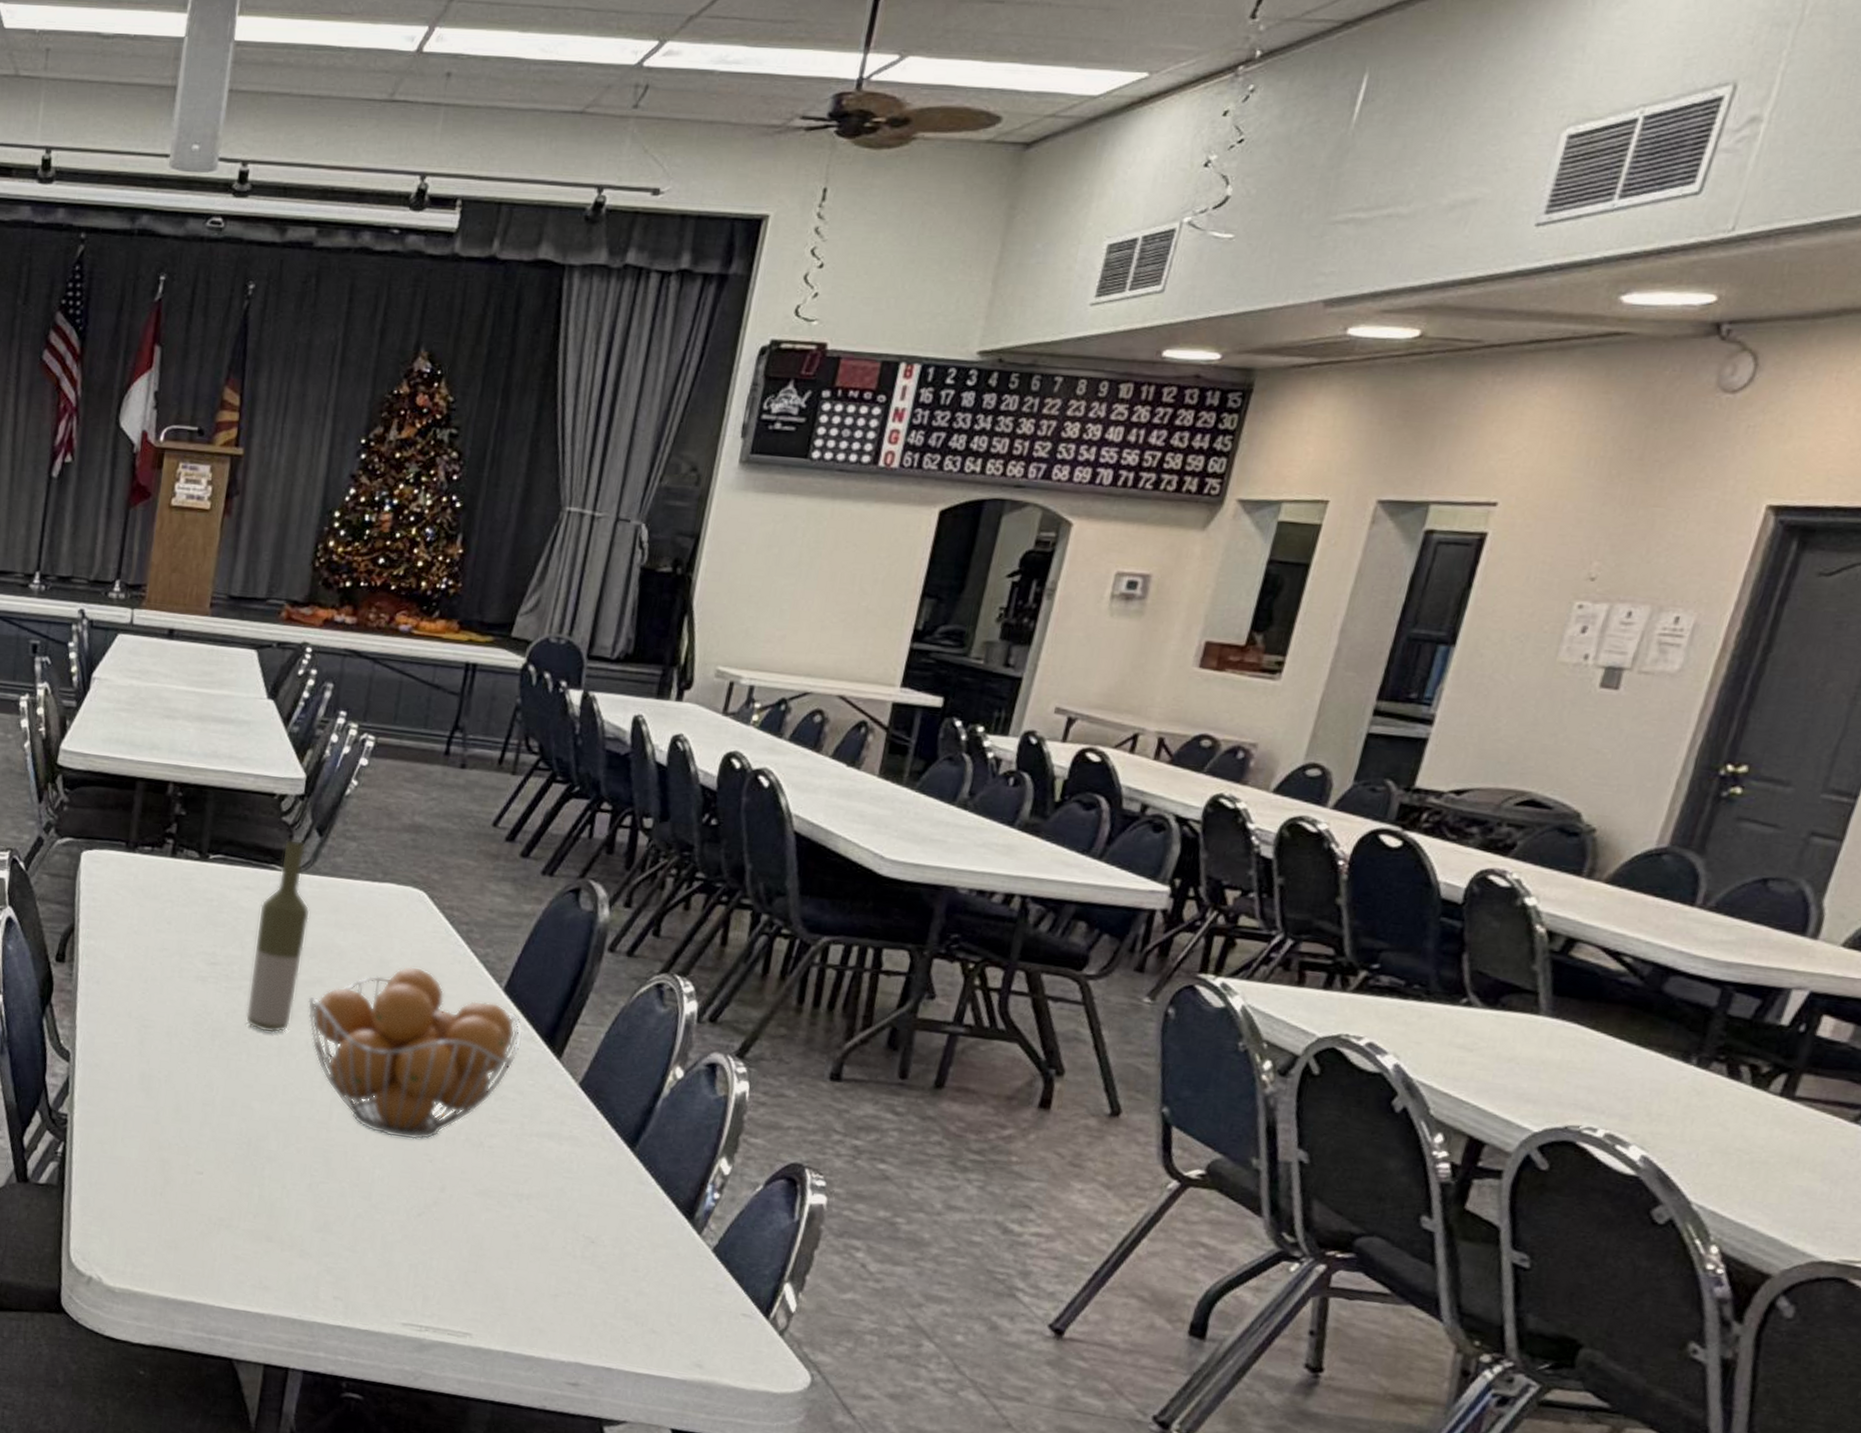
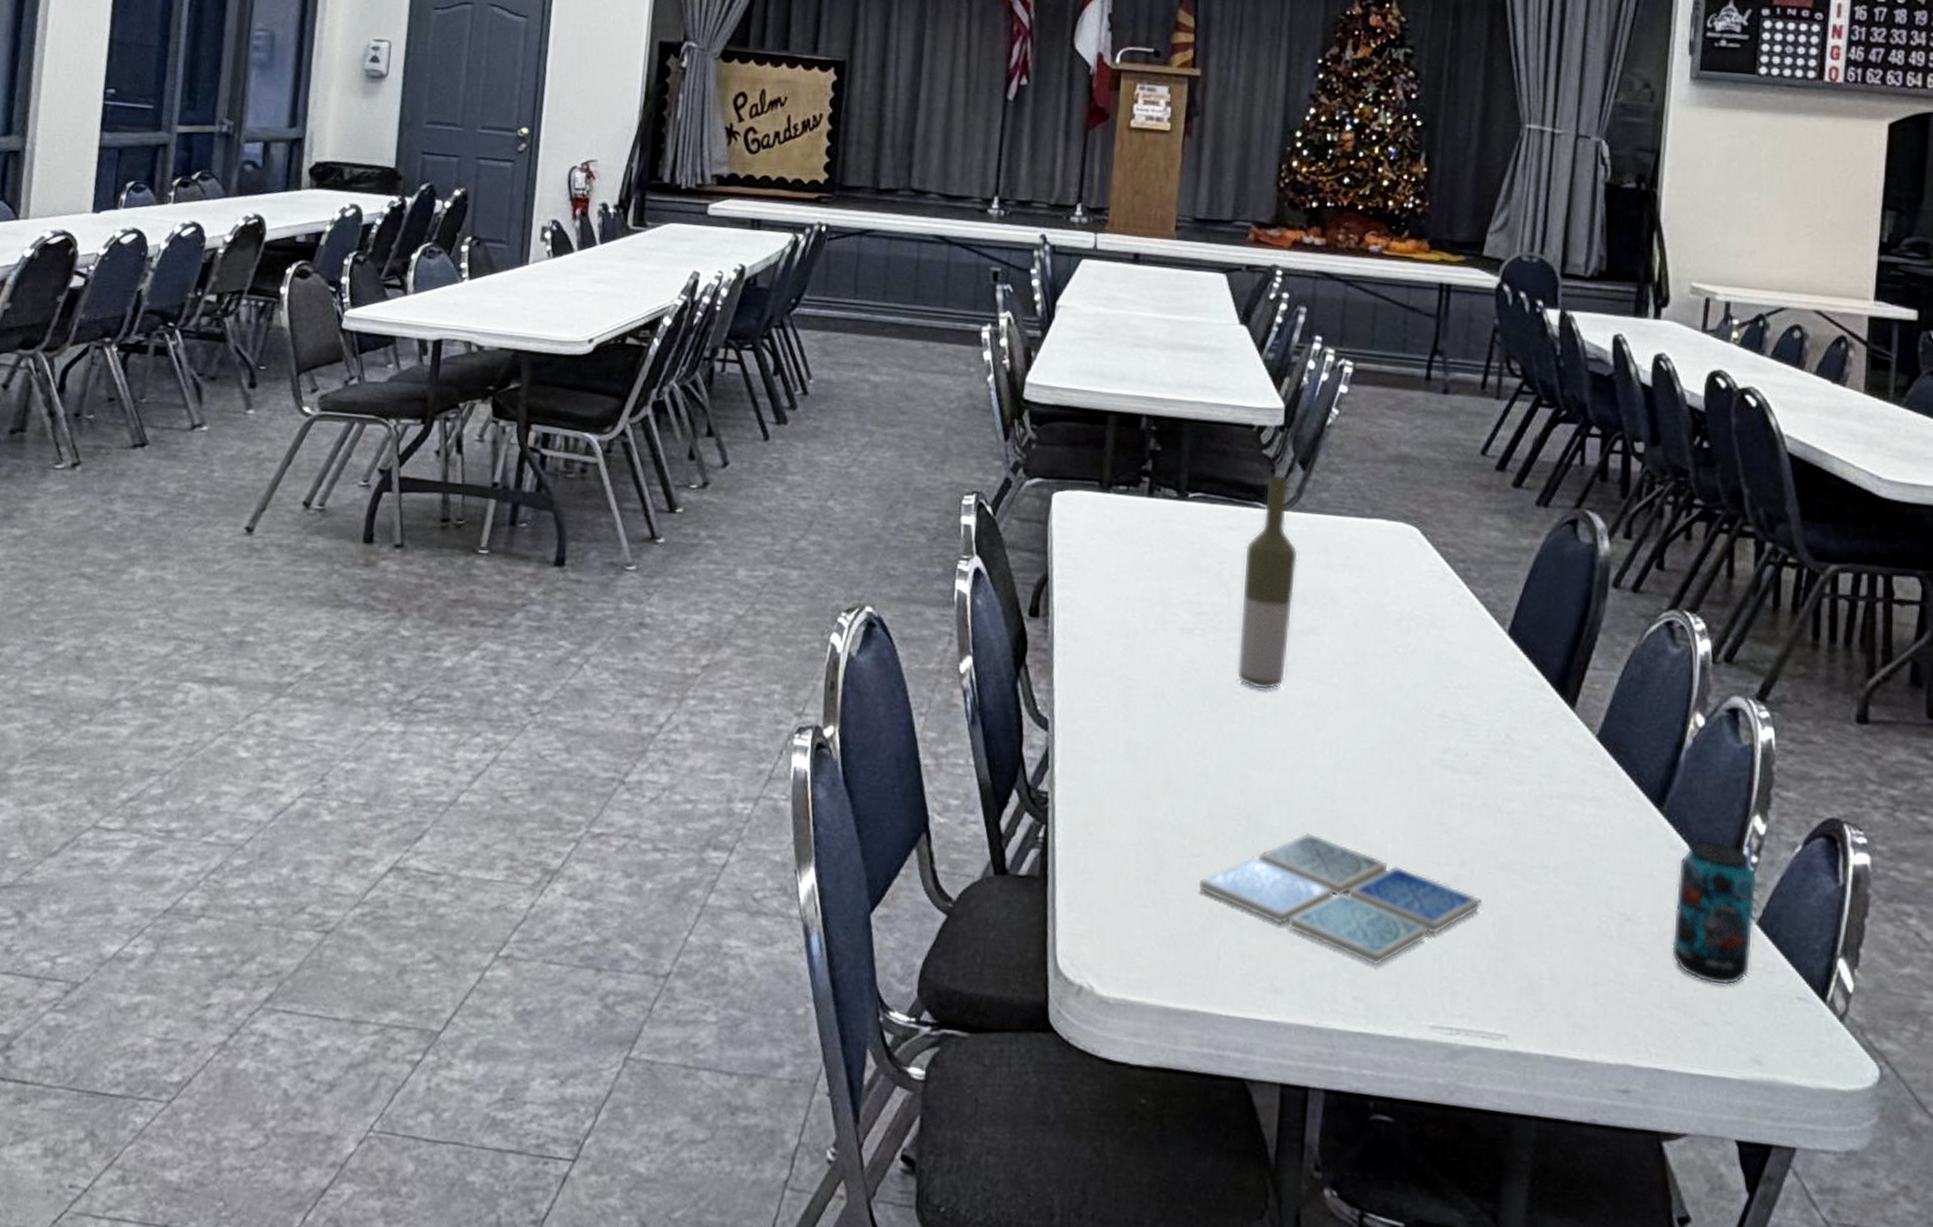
drink coaster: none [200,1156,459,1271] -> present [1198,832,1483,966]
fruit basket: present [307,966,523,1140] -> none [1302,610,1533,807]
beverage can: none [629,1176,718,1302] -> present [1671,839,1758,986]

